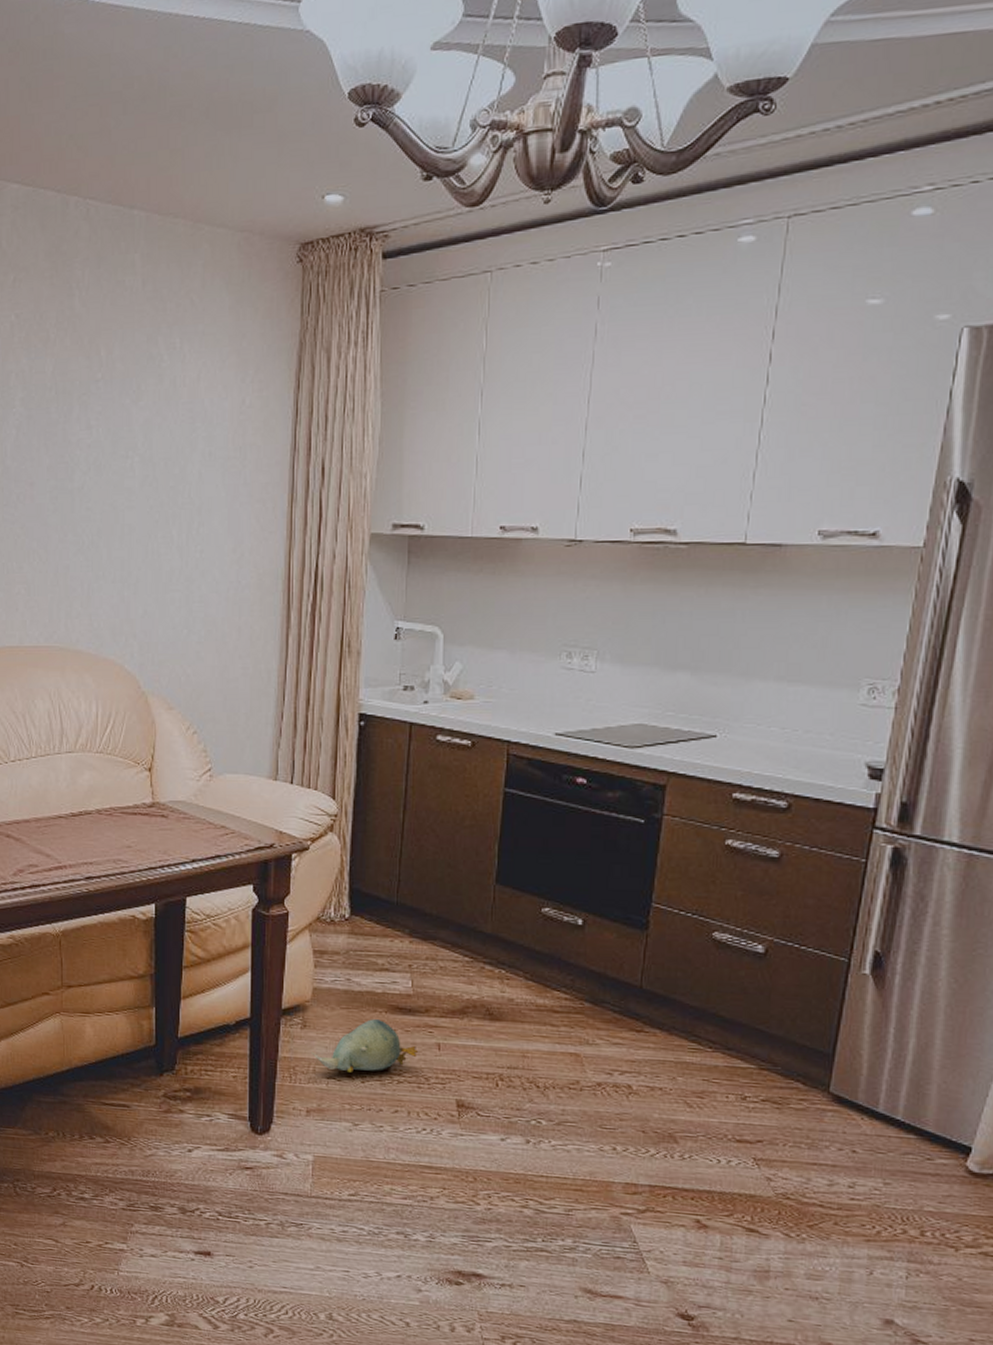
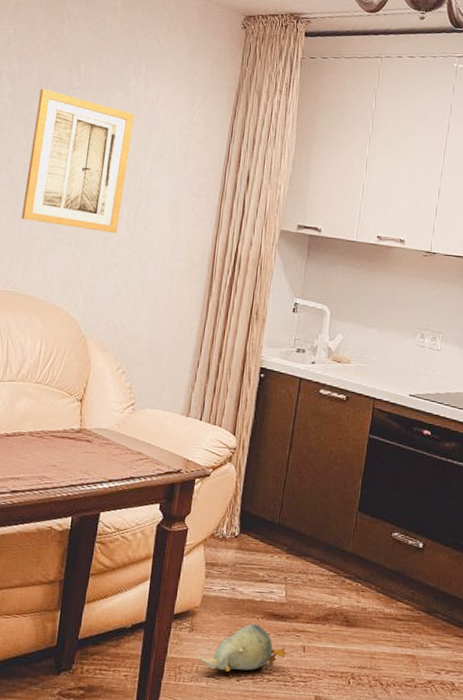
wall art: none [55,387,173,563] -> present [21,88,135,234]

